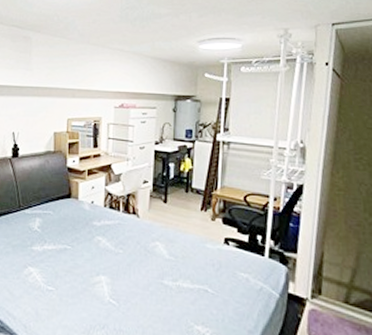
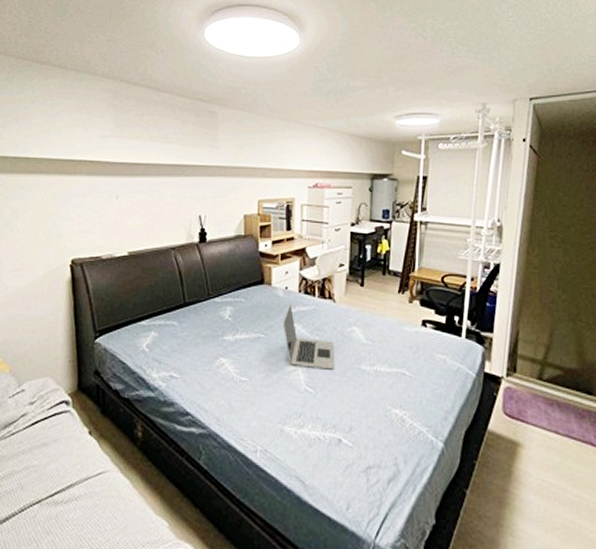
laptop: none [88,218,138,283] -> present [282,304,335,370]

